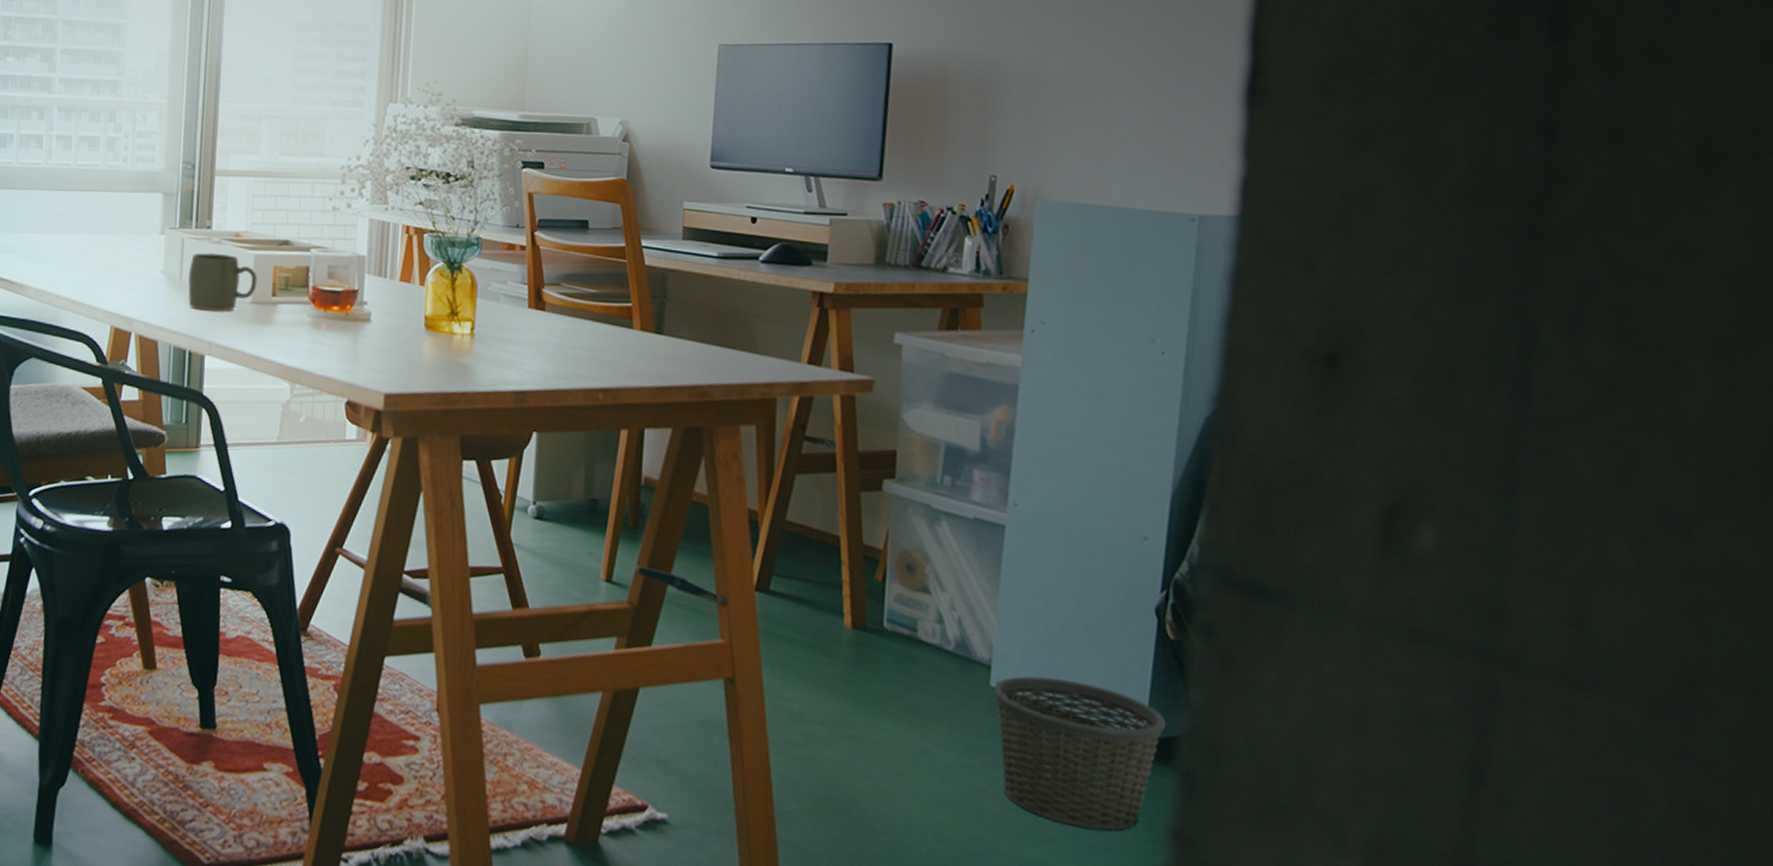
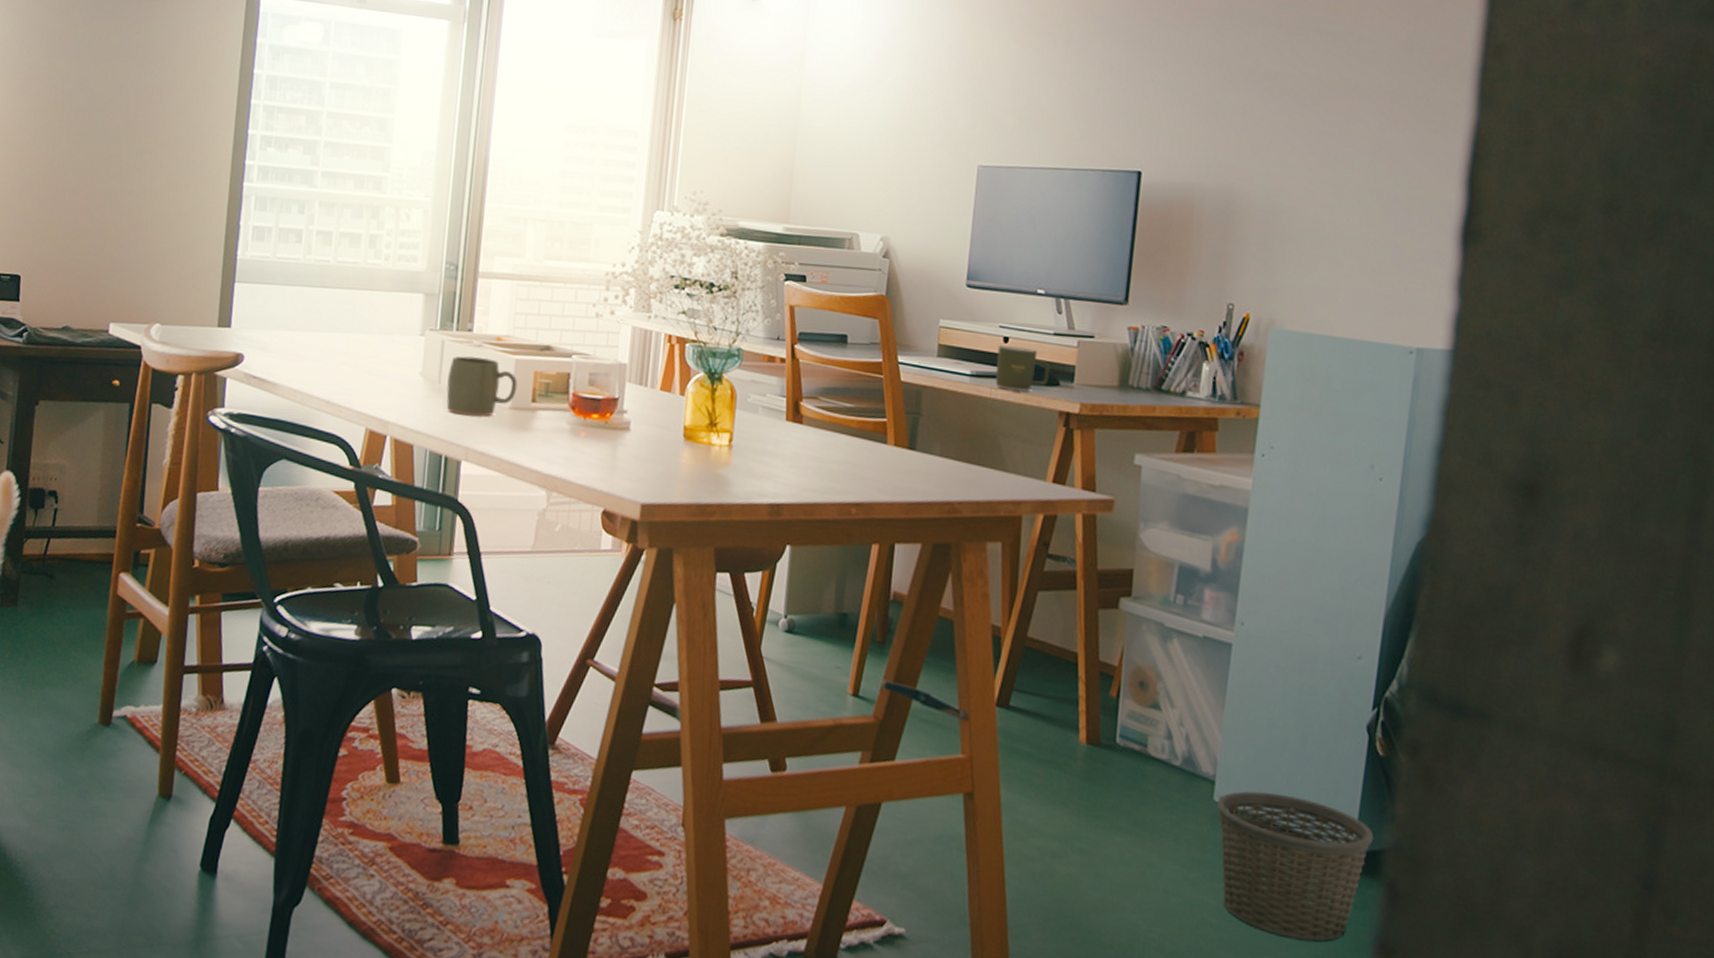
mug: none [744,226,802,272] -> present [995,345,1050,392]

